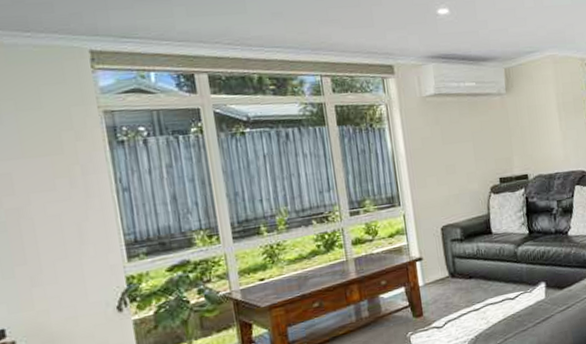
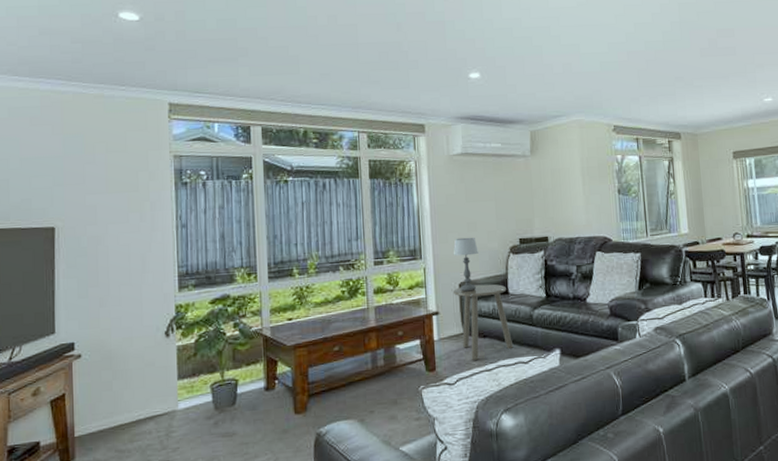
table lamp: none [432,179,459,236] -> present [453,237,479,292]
side table: none [435,225,500,302] -> present [452,284,514,360]

